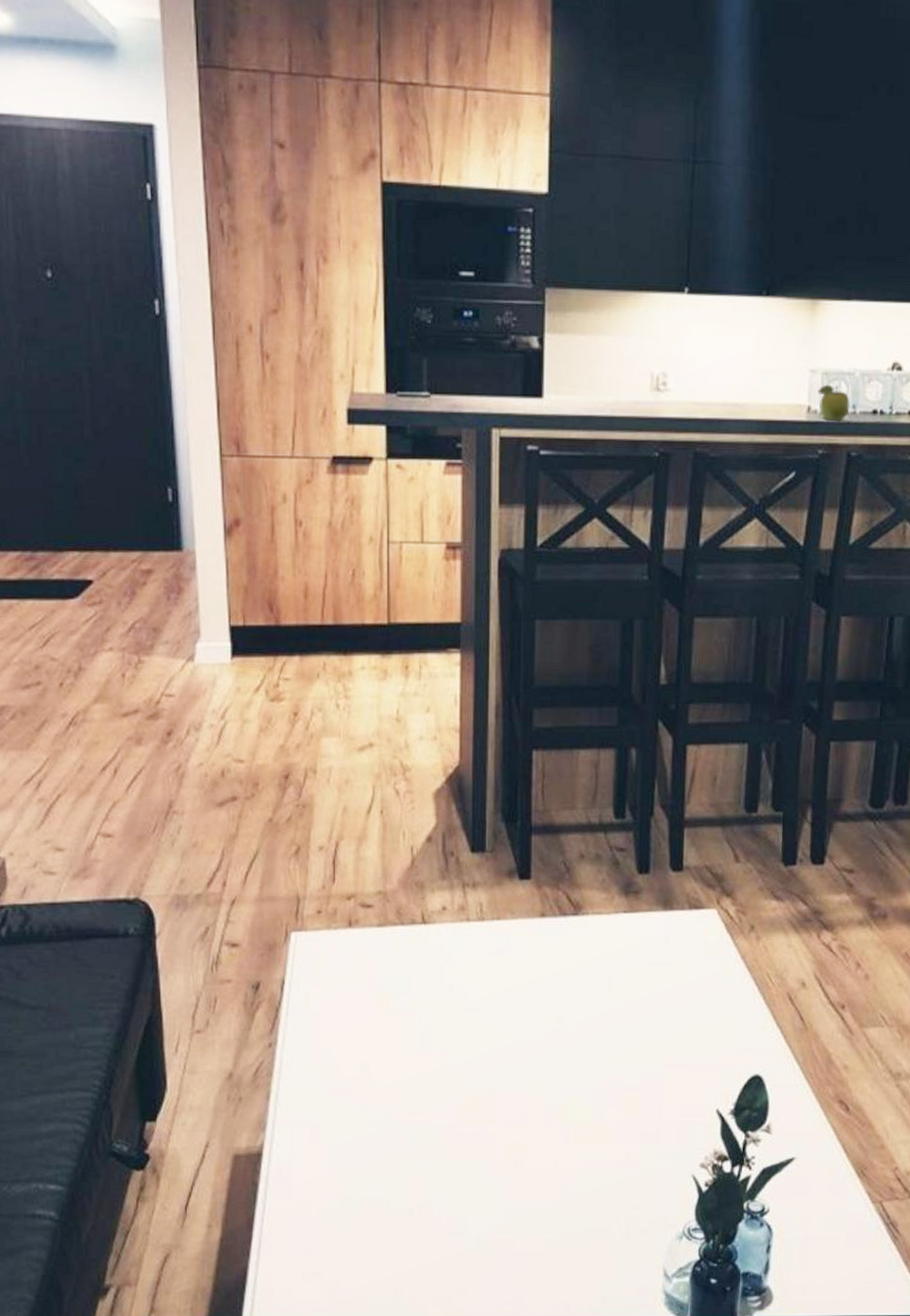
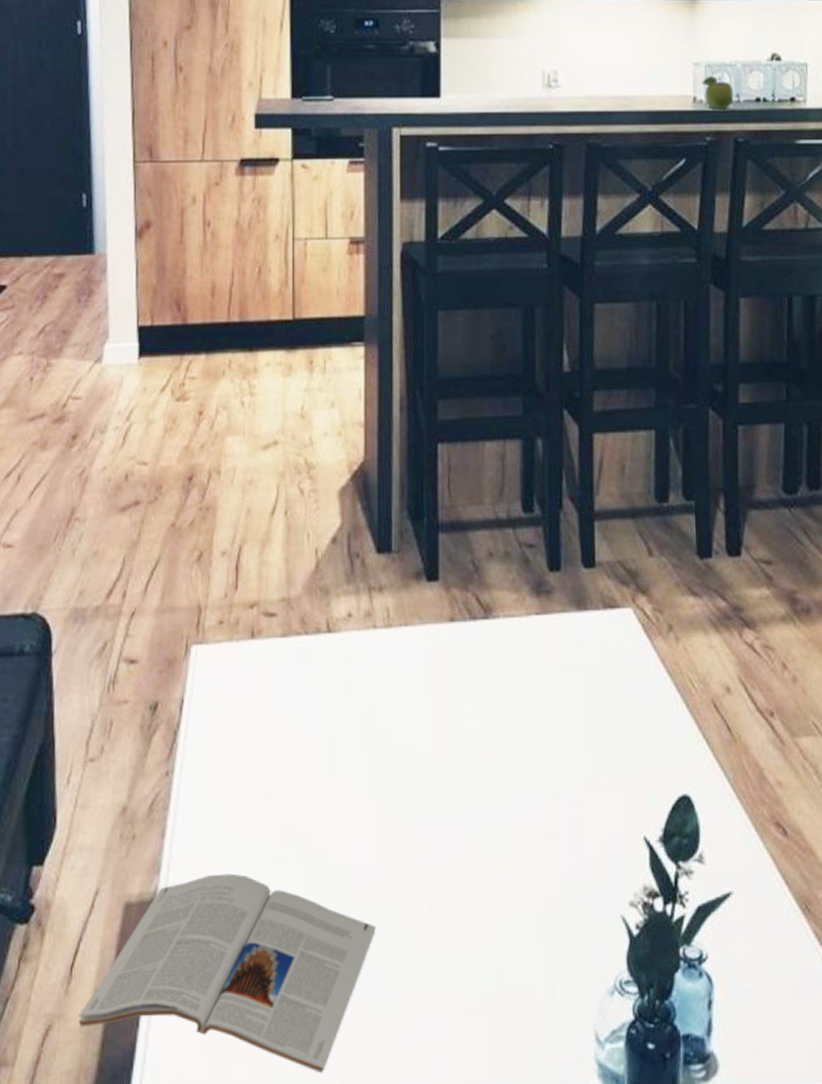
magazine: none [194,1132,467,1297] -> present [78,873,376,1074]

